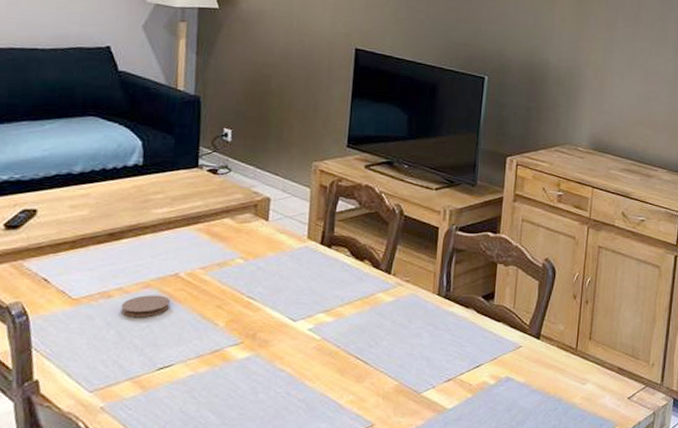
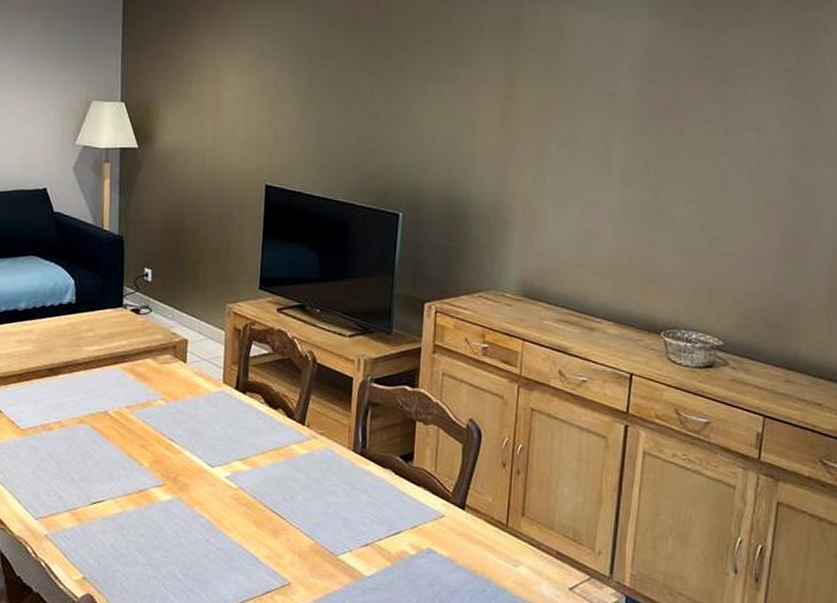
coaster: present [120,295,170,318] -> none [59,430,101,452]

